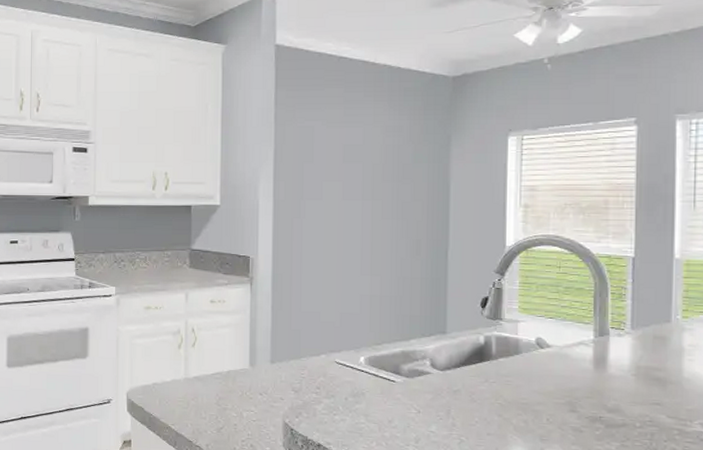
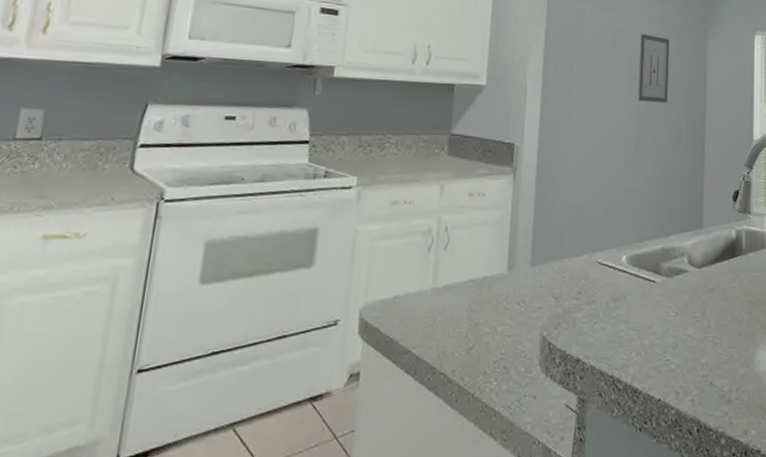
wall art: none [373,145,406,213] -> present [638,34,670,103]

